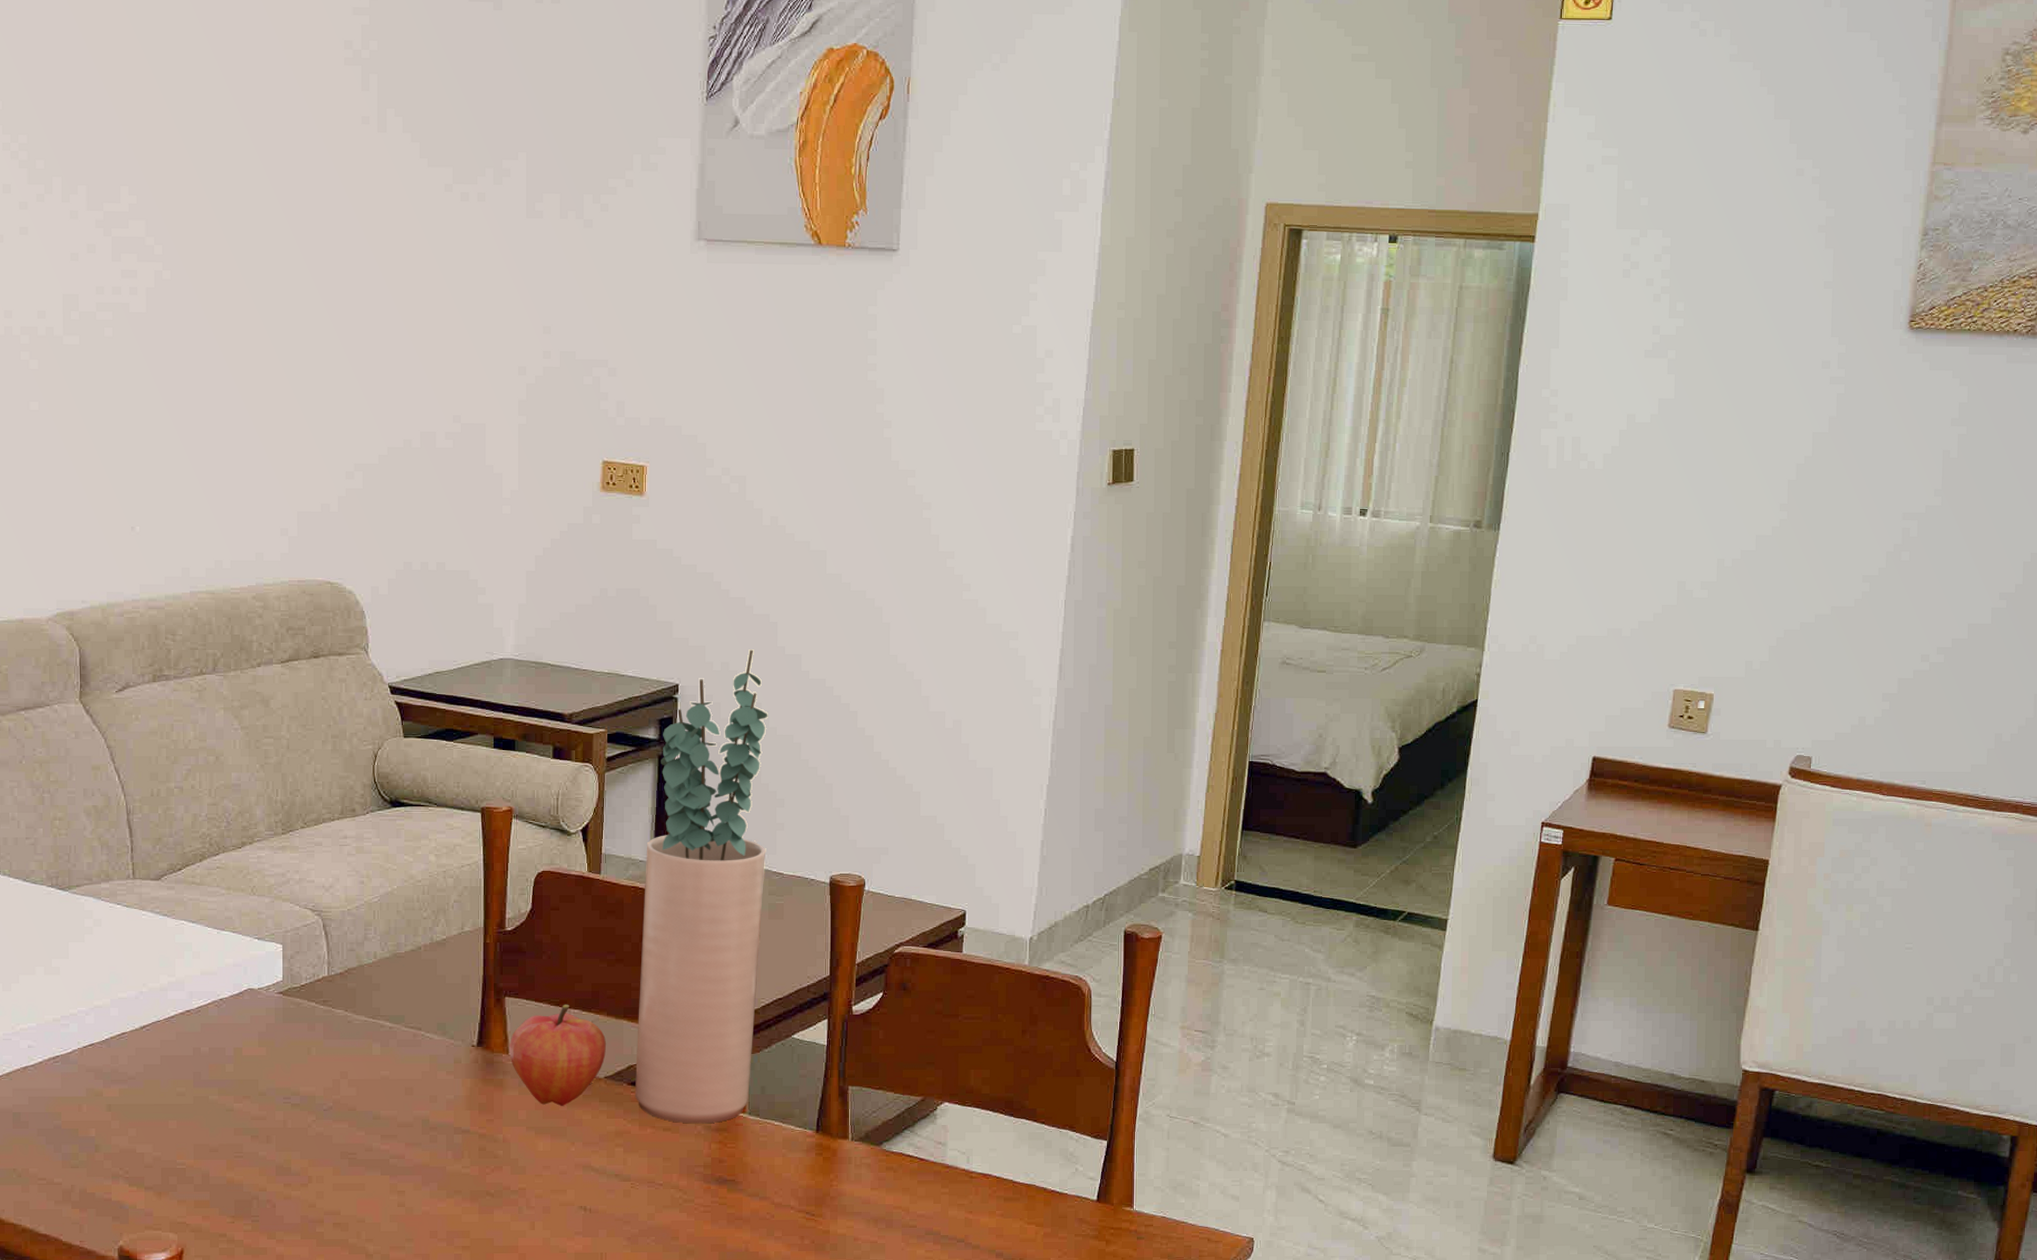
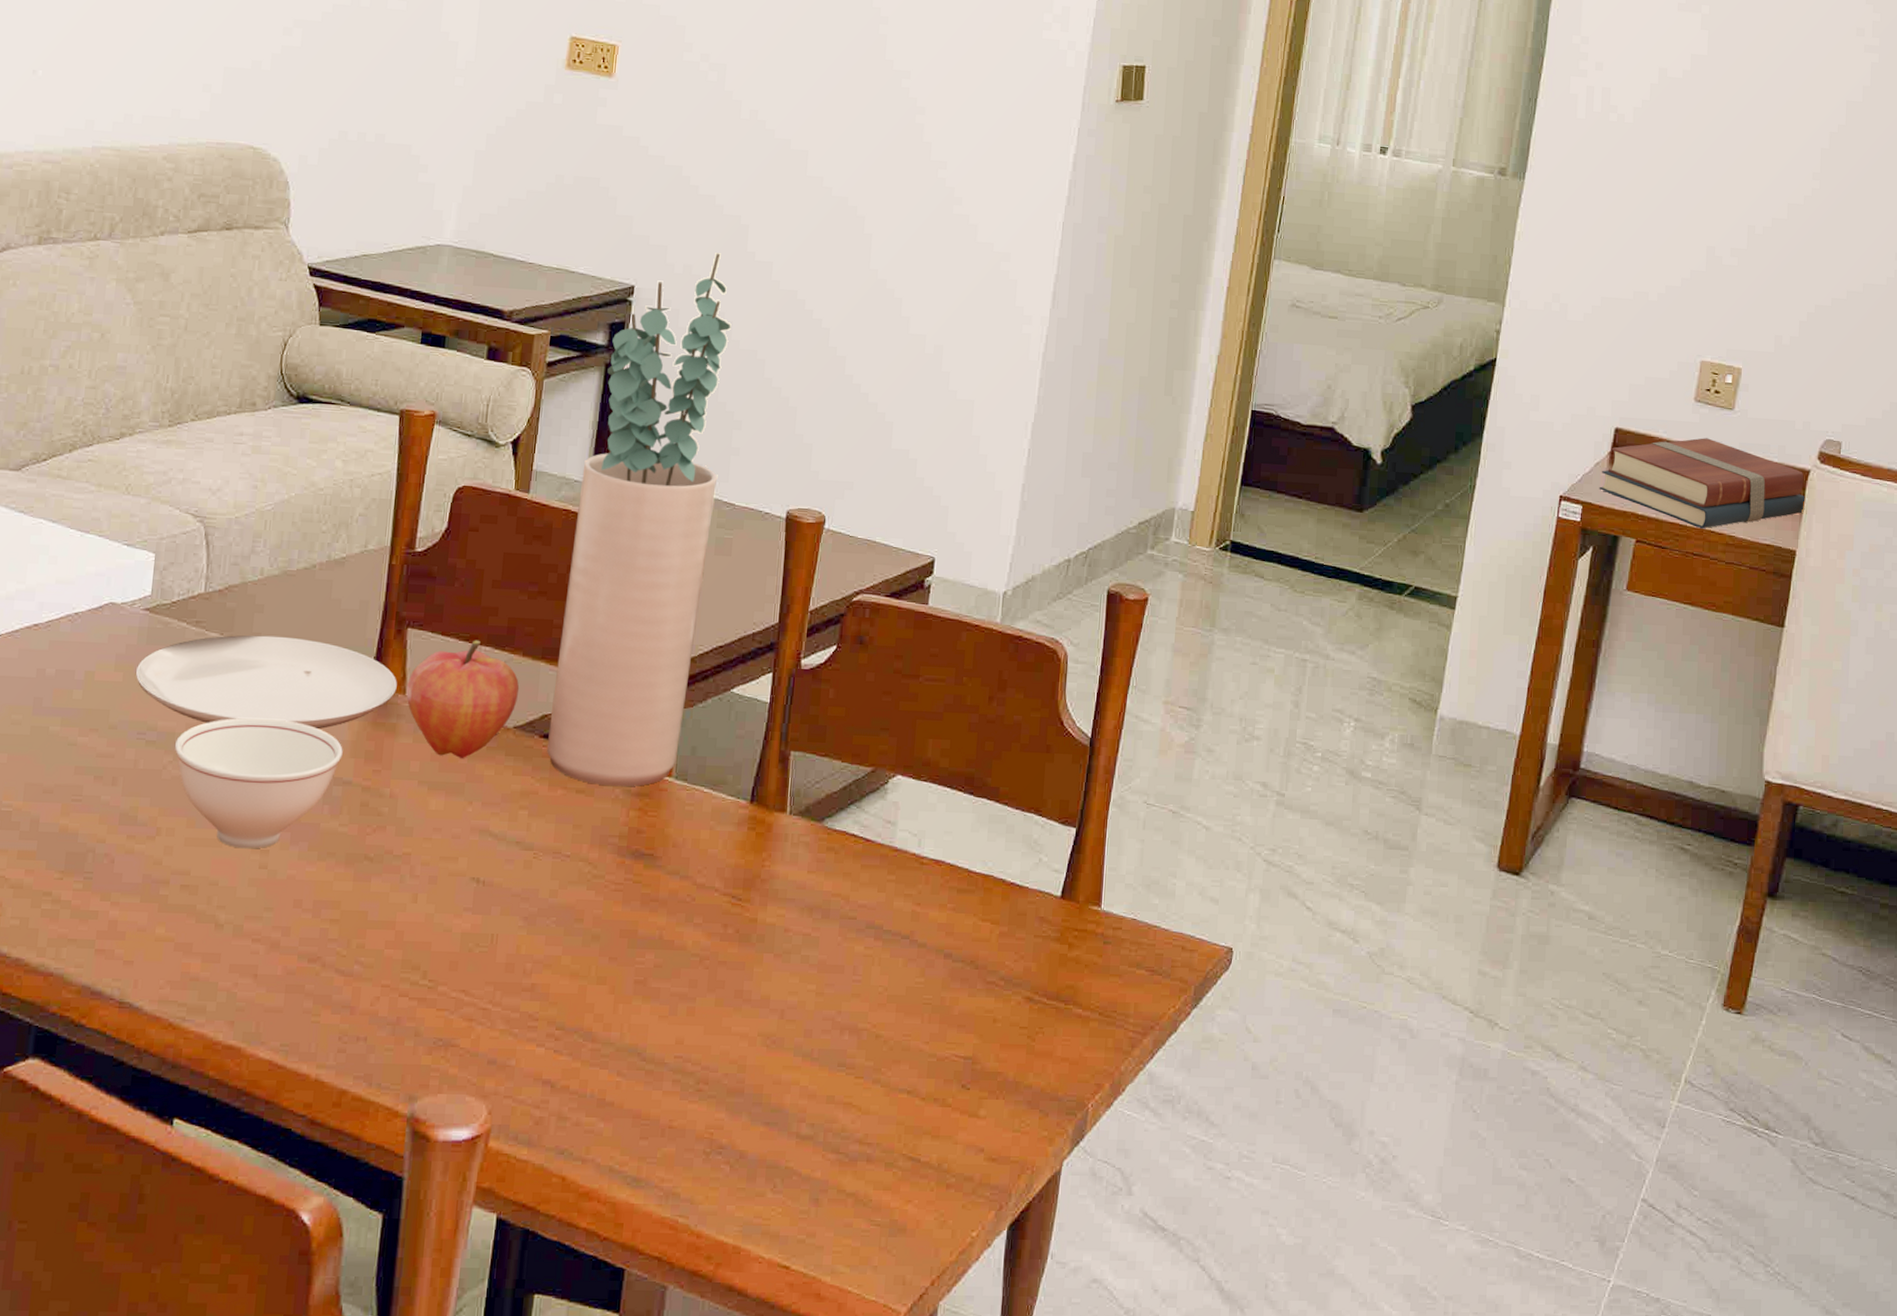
plate: none [277,1010,500,1088] -> present [136,635,397,730]
bowl: none [316,1080,459,1191] -> present [174,717,343,849]
books: none [1579,761,1778,845] -> present [1599,438,1806,529]

